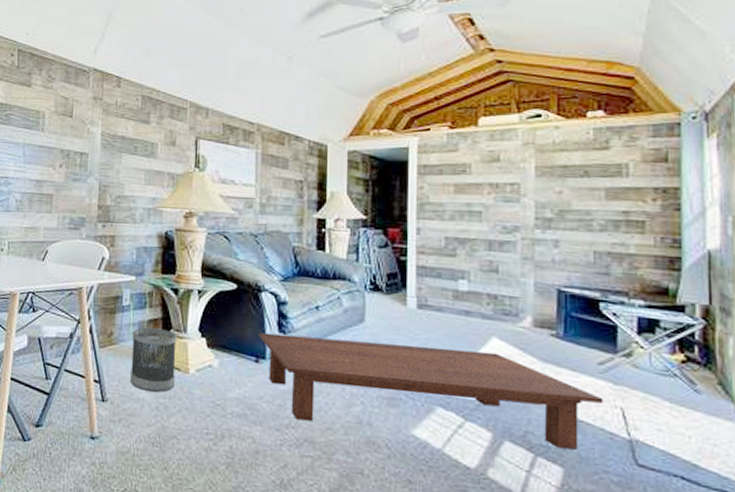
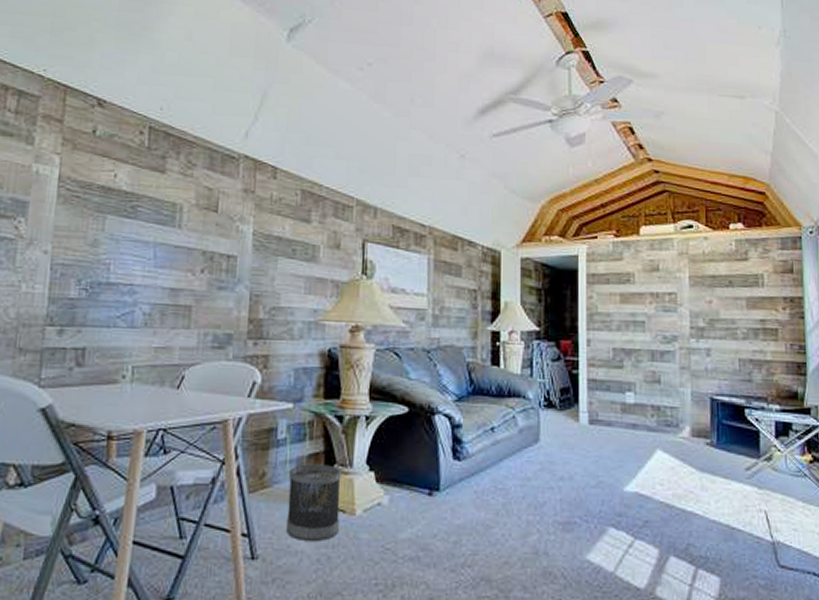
coffee table: present [258,332,604,450] -> none [431,461,751,558]

